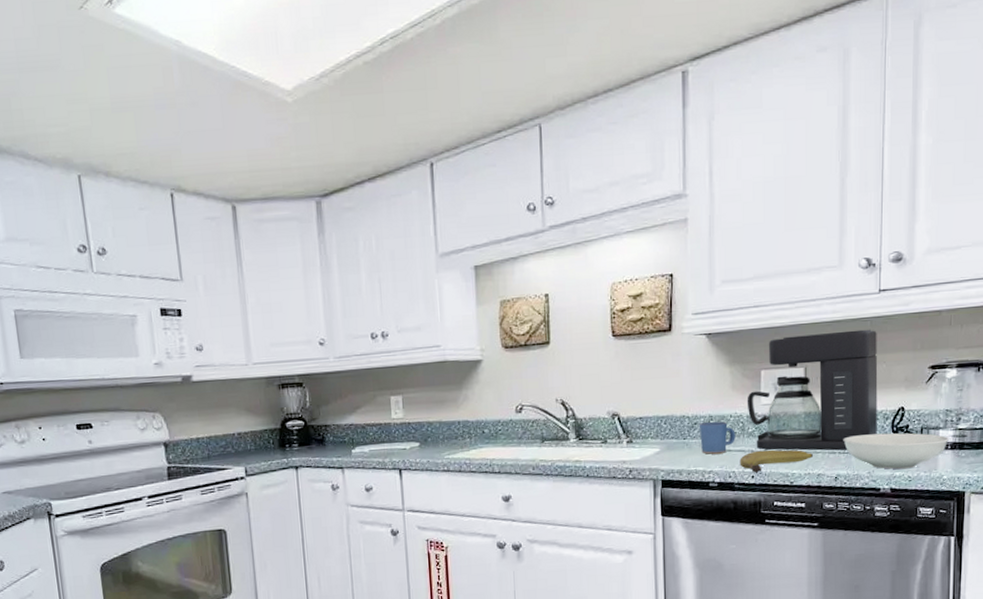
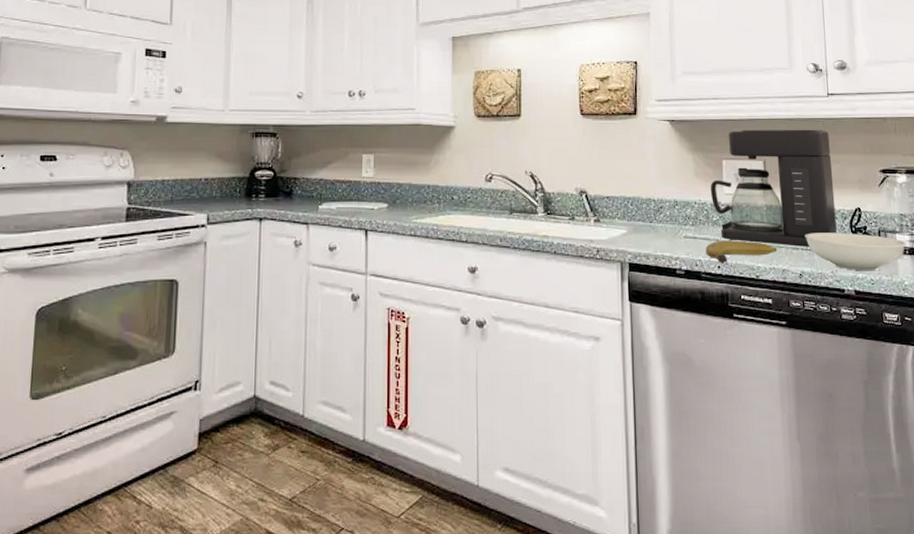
mug: present [699,421,736,454] -> none [664,206,701,240]

